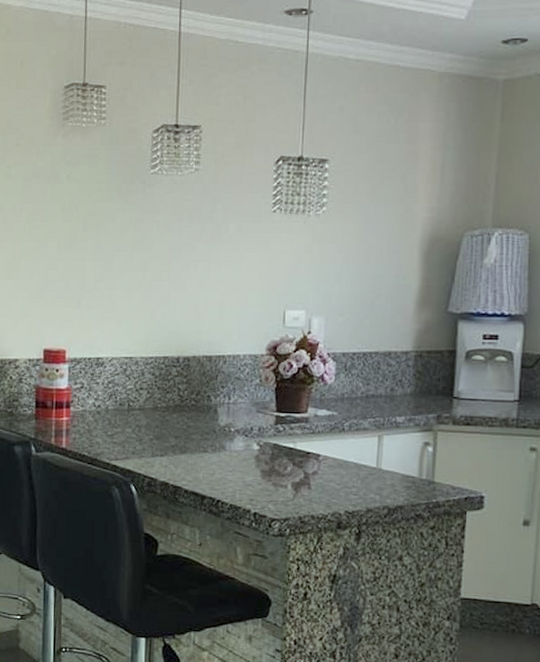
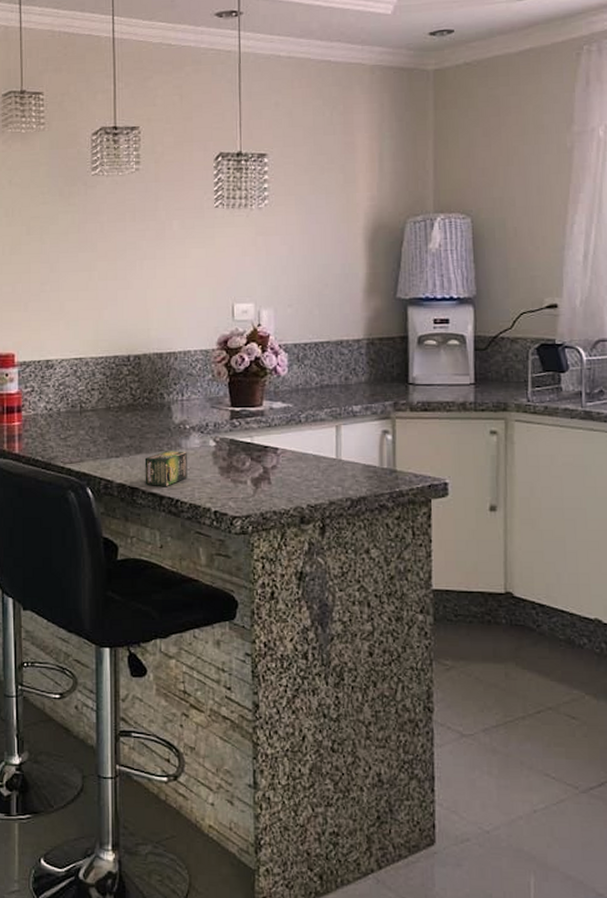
tea box: none [188,452,230,487] -> present [144,451,187,486]

